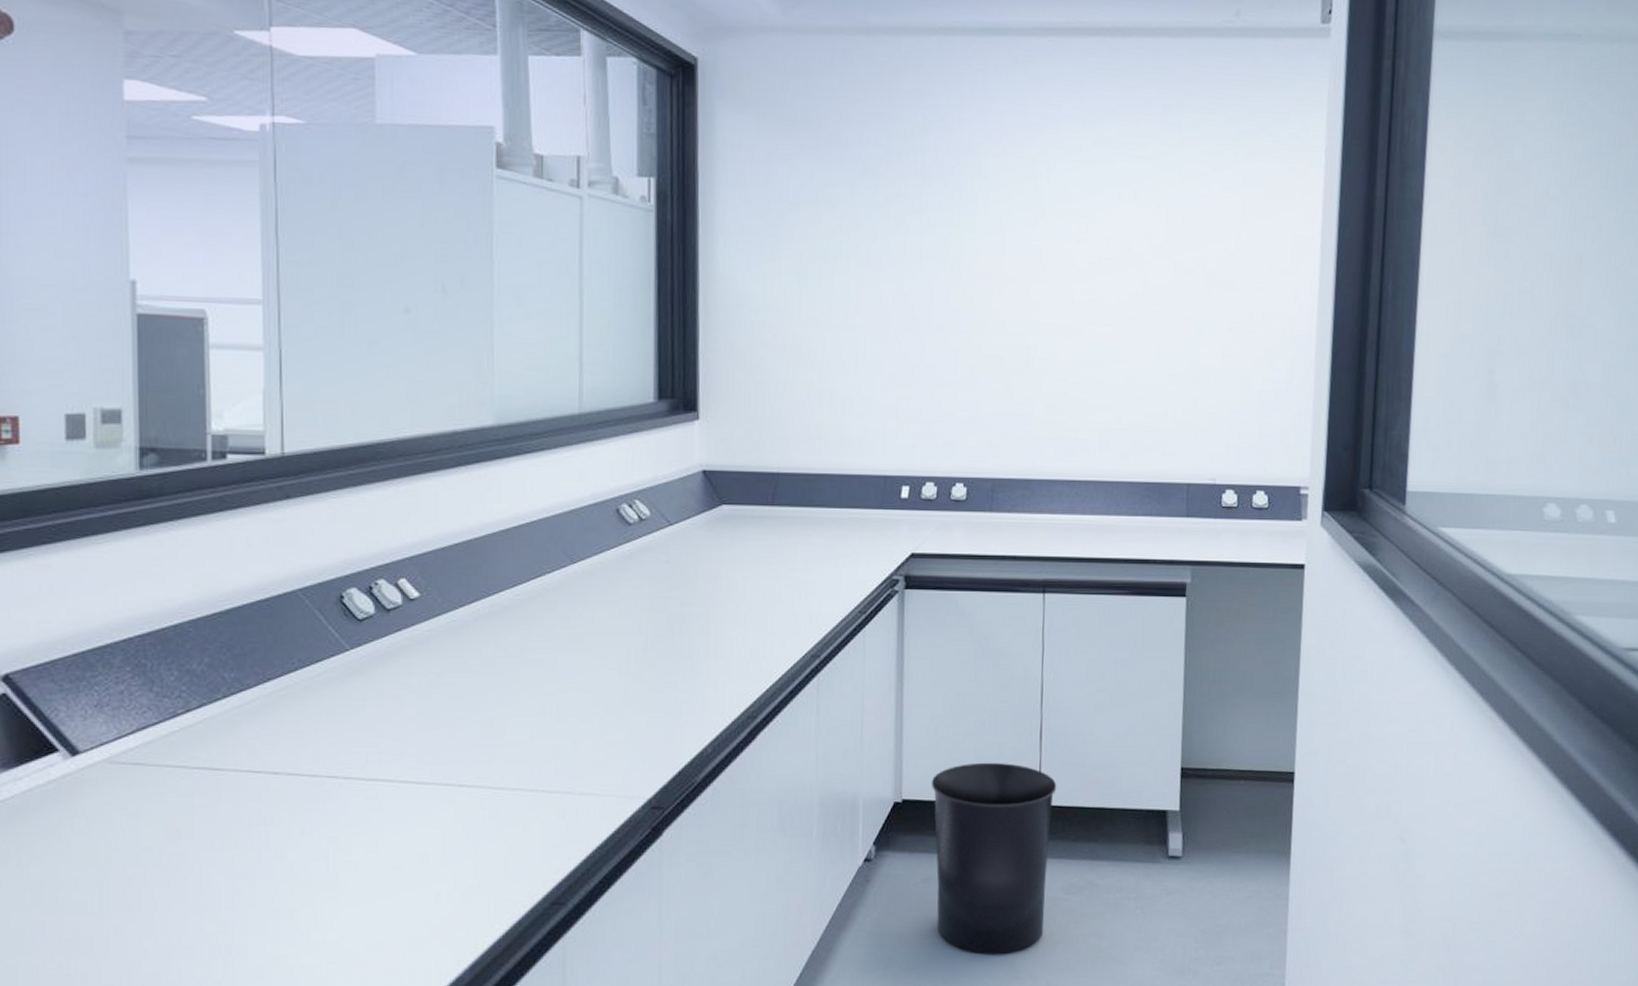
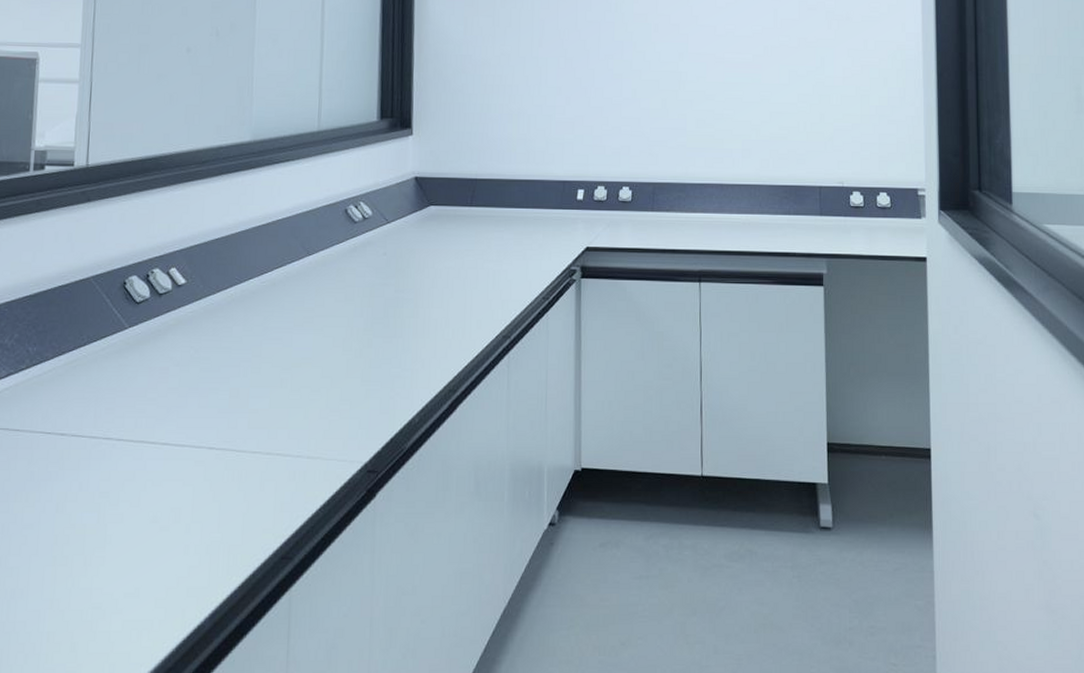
waste bin: present [931,762,1057,954] -> none [606,435,717,618]

